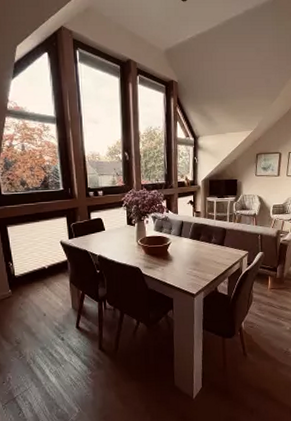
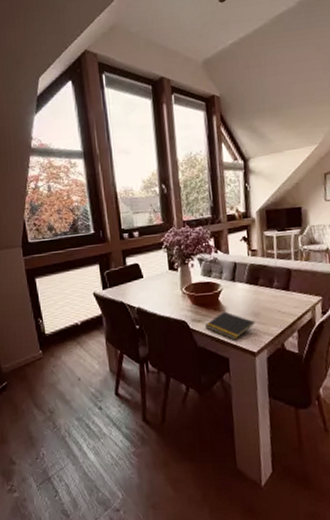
notepad: none [154,260,195,284] -> present [204,311,255,340]

